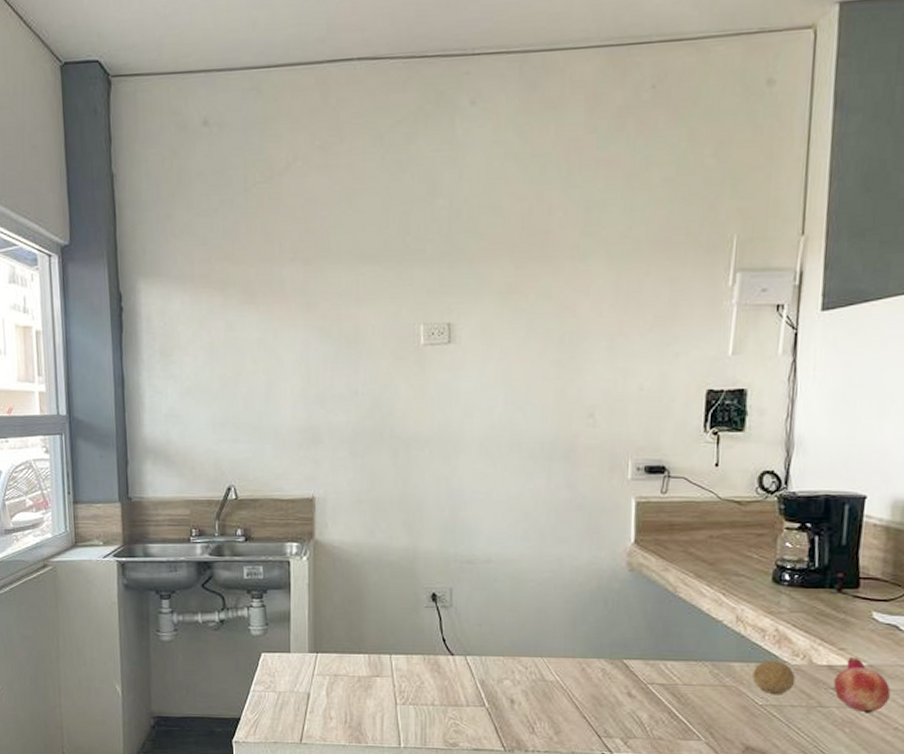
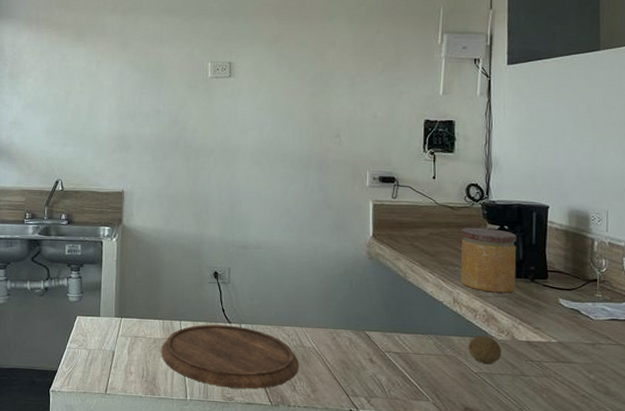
cutting board: none [368,657,540,733] -> present [161,324,299,389]
jar: none [746,526,822,608] -> present [461,227,517,293]
fruit: present [833,656,891,713] -> none [532,334,577,382]

